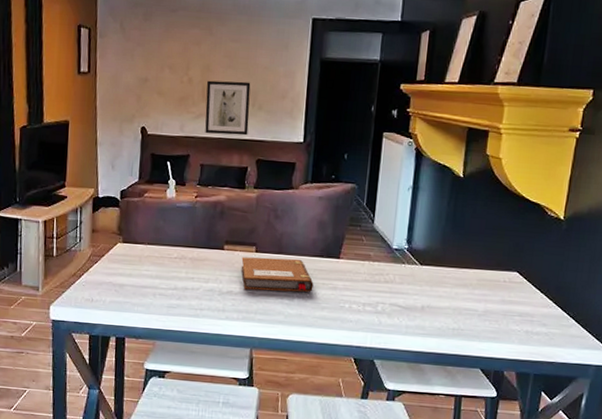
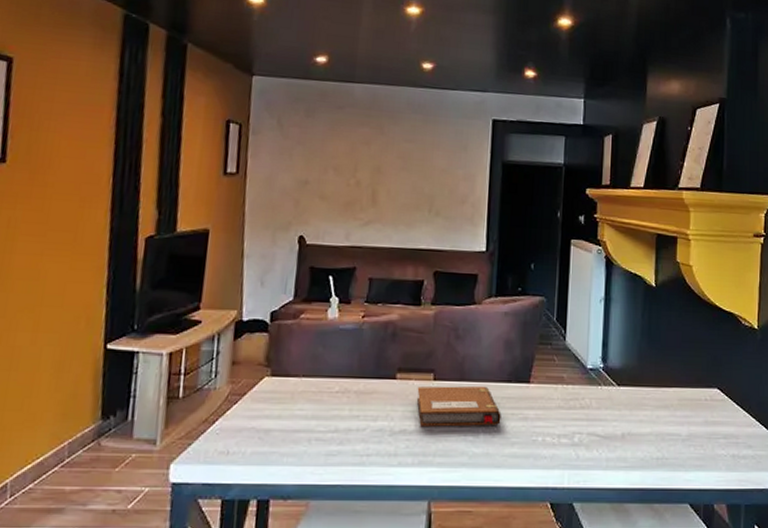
wall art: present [205,80,251,136] -> none [374,183,427,245]

